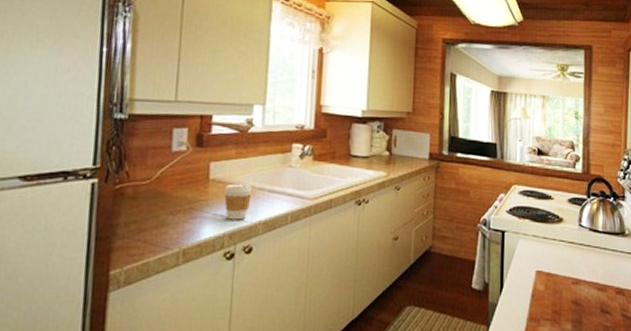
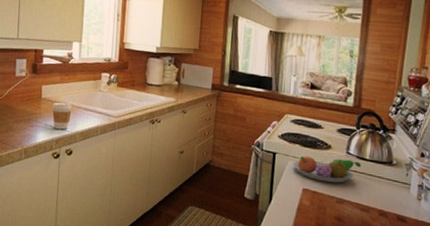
fruit bowl: none [524,232,595,261] -> present [293,156,361,183]

